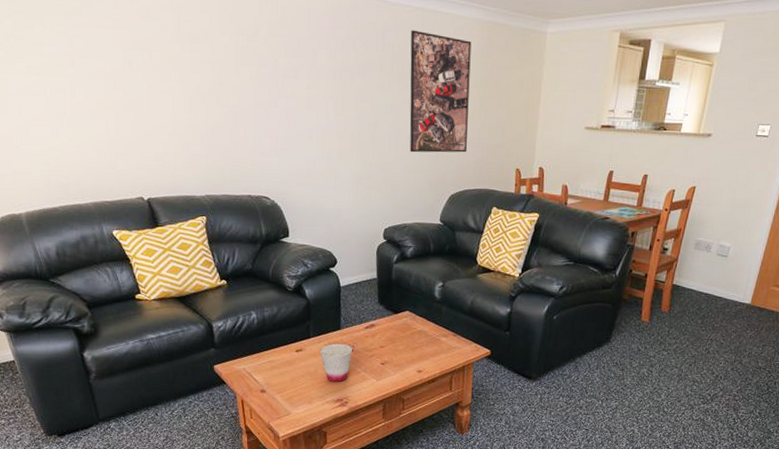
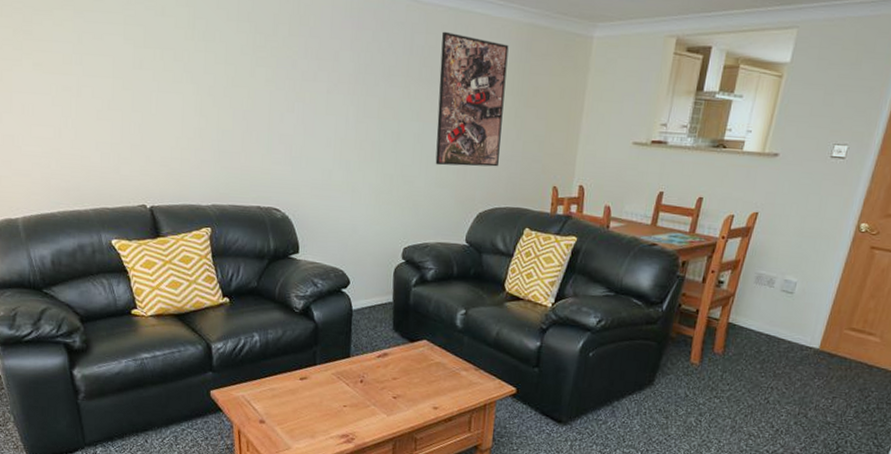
cup: present [319,343,352,382] -> none [325,372,362,416]

